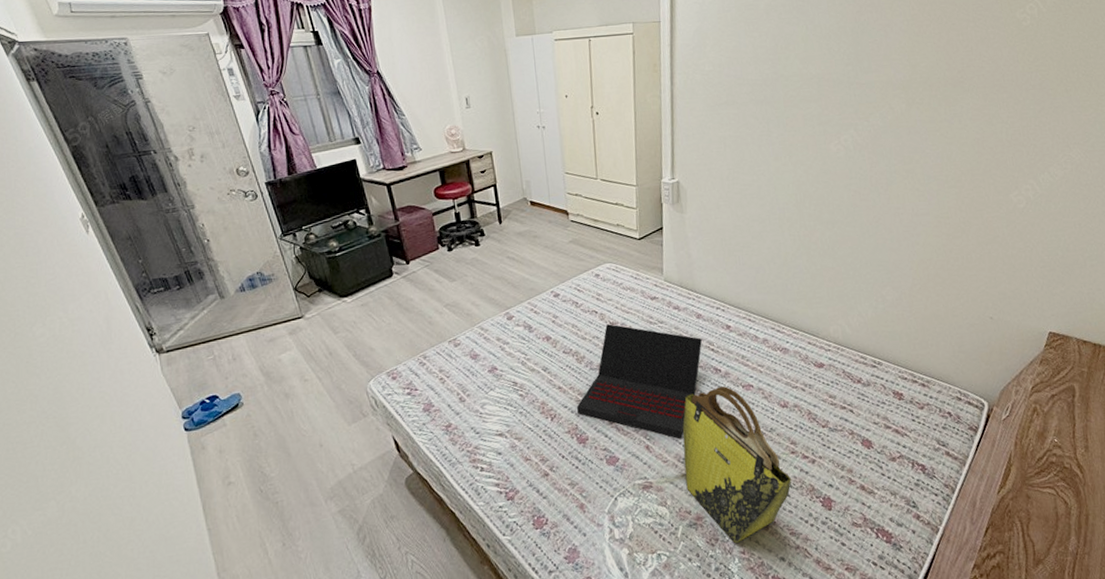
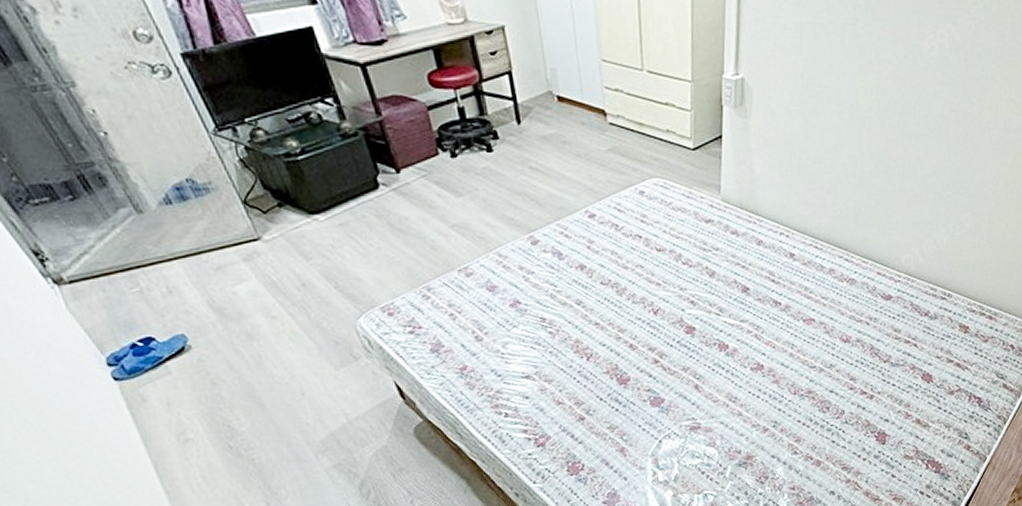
laptop: present [577,324,703,439] -> none [617,251,763,378]
tote bag: present [682,385,792,544] -> none [735,320,848,481]

